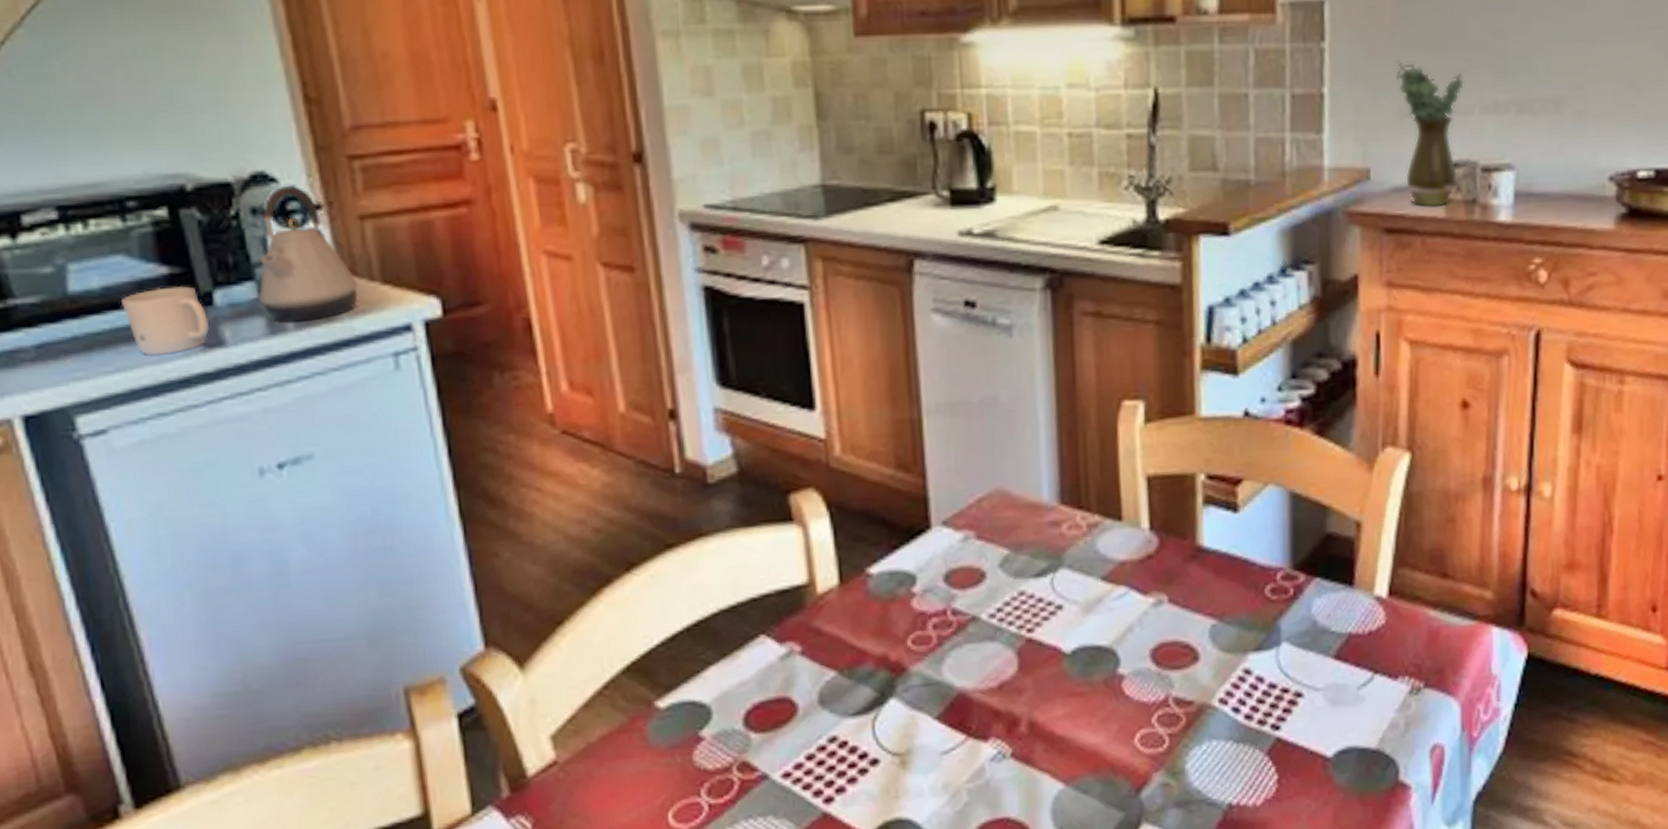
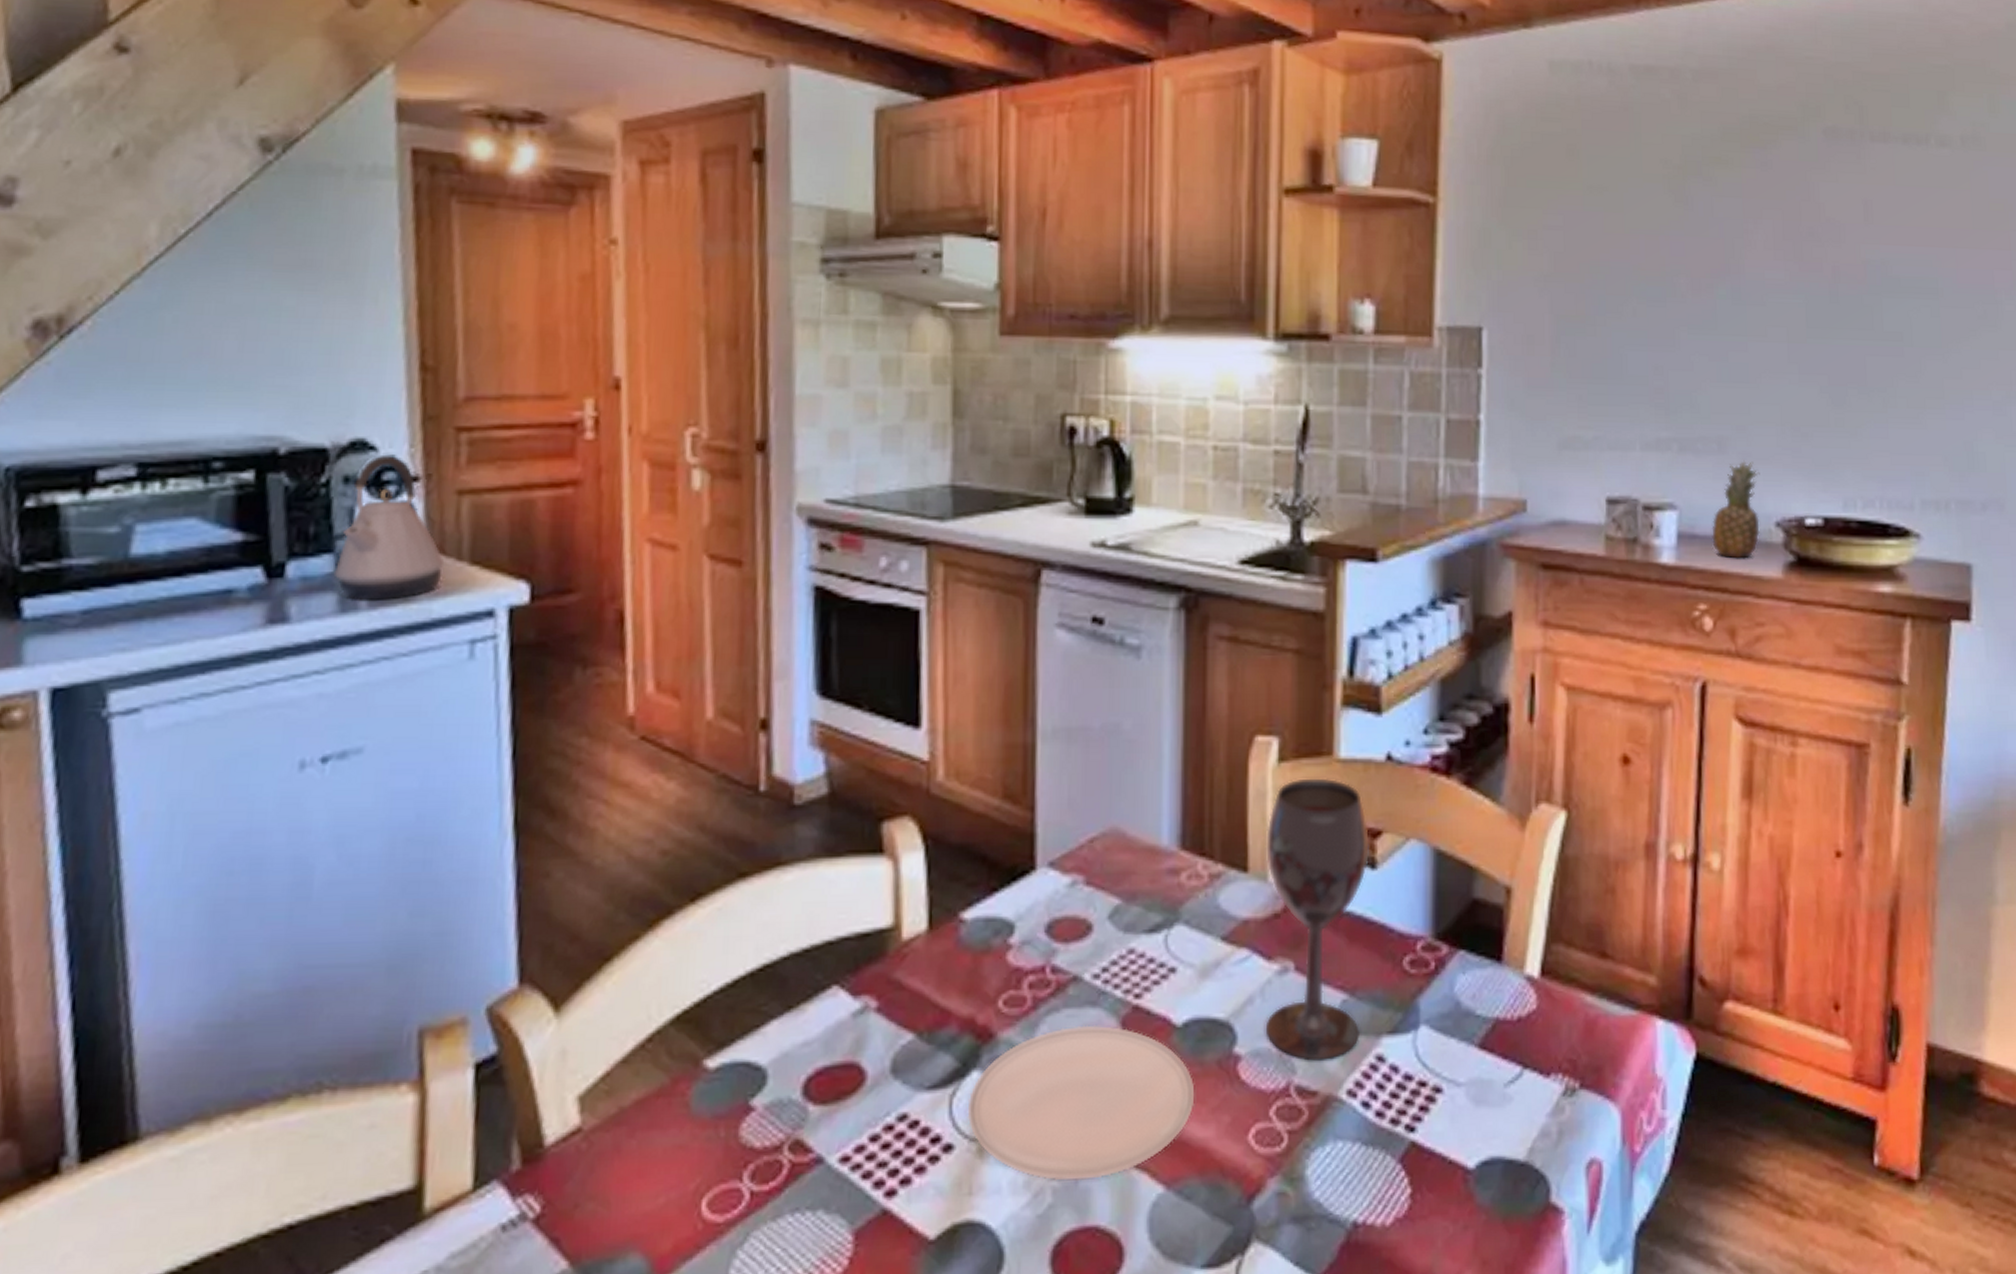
mug: present [121,286,210,357] -> none [185,555,277,630]
plate: none [888,656,1086,784] -> present [967,1025,1195,1181]
wine glass: none [1137,435,1231,677] -> present [1265,778,1369,1061]
vase: present [1396,60,1464,209] -> none [1555,390,1624,545]
fruit: none [1546,118,1595,214] -> present [1711,460,1760,559]

